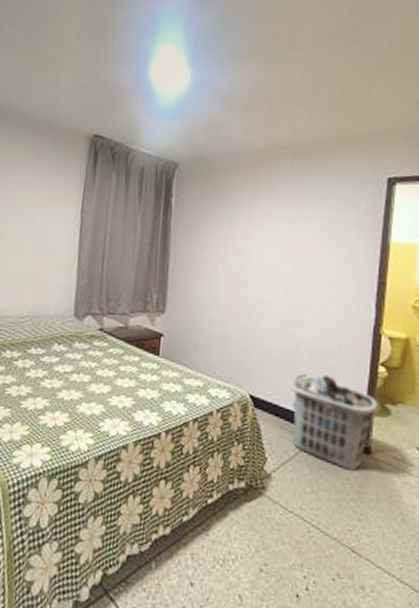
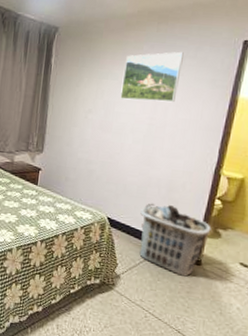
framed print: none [255,190,323,249] -> present [120,51,184,103]

